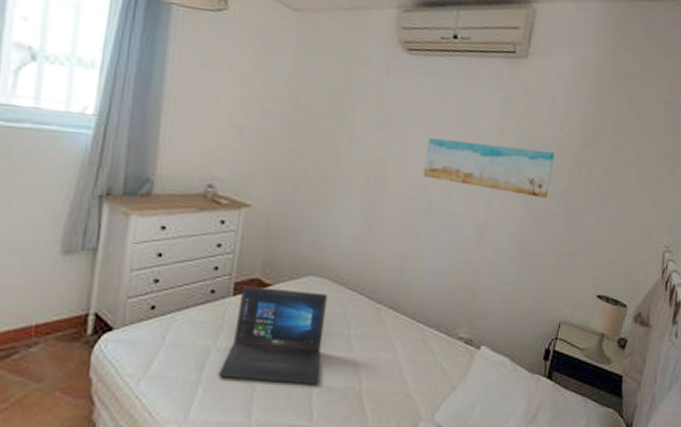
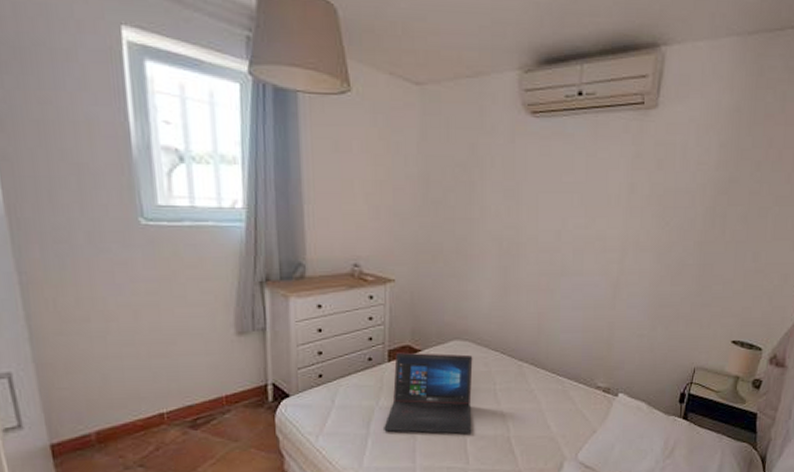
wall art: present [422,138,554,198] -> none [554,201,687,251]

